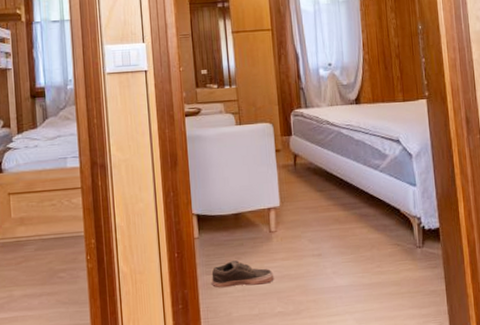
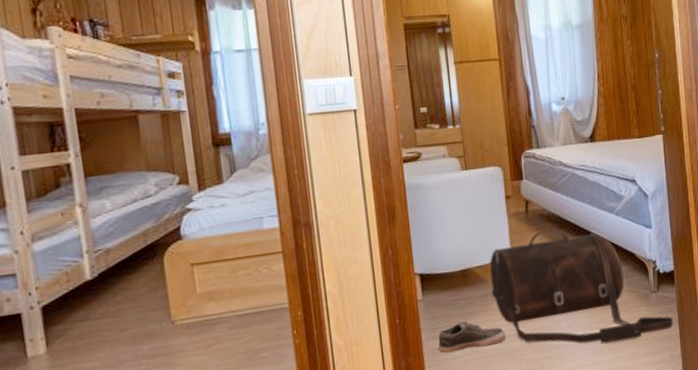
duffel bag: none [259,182,439,293] -> present [489,231,673,344]

